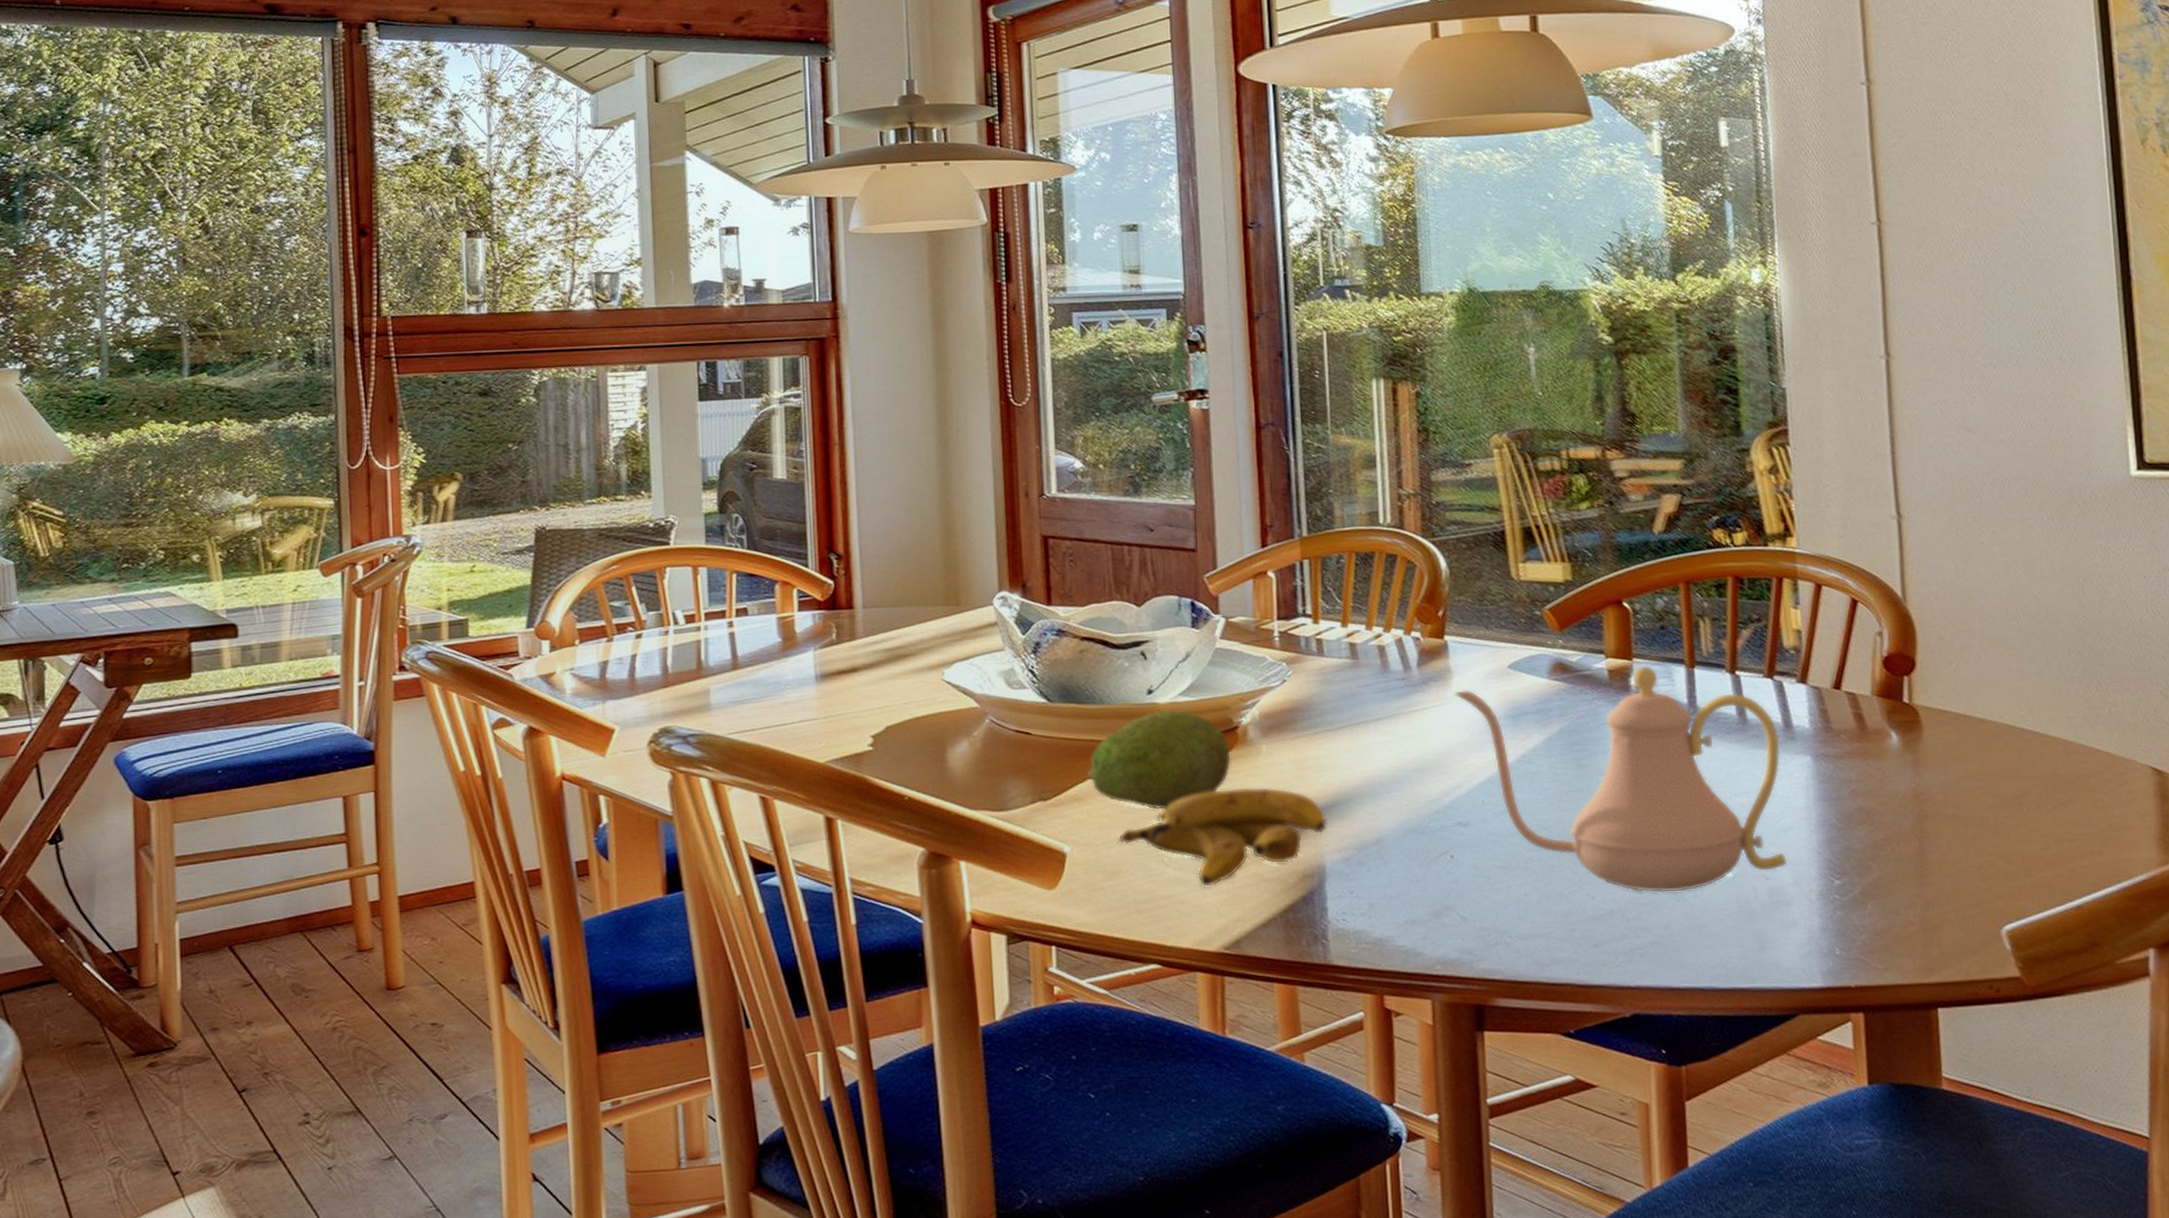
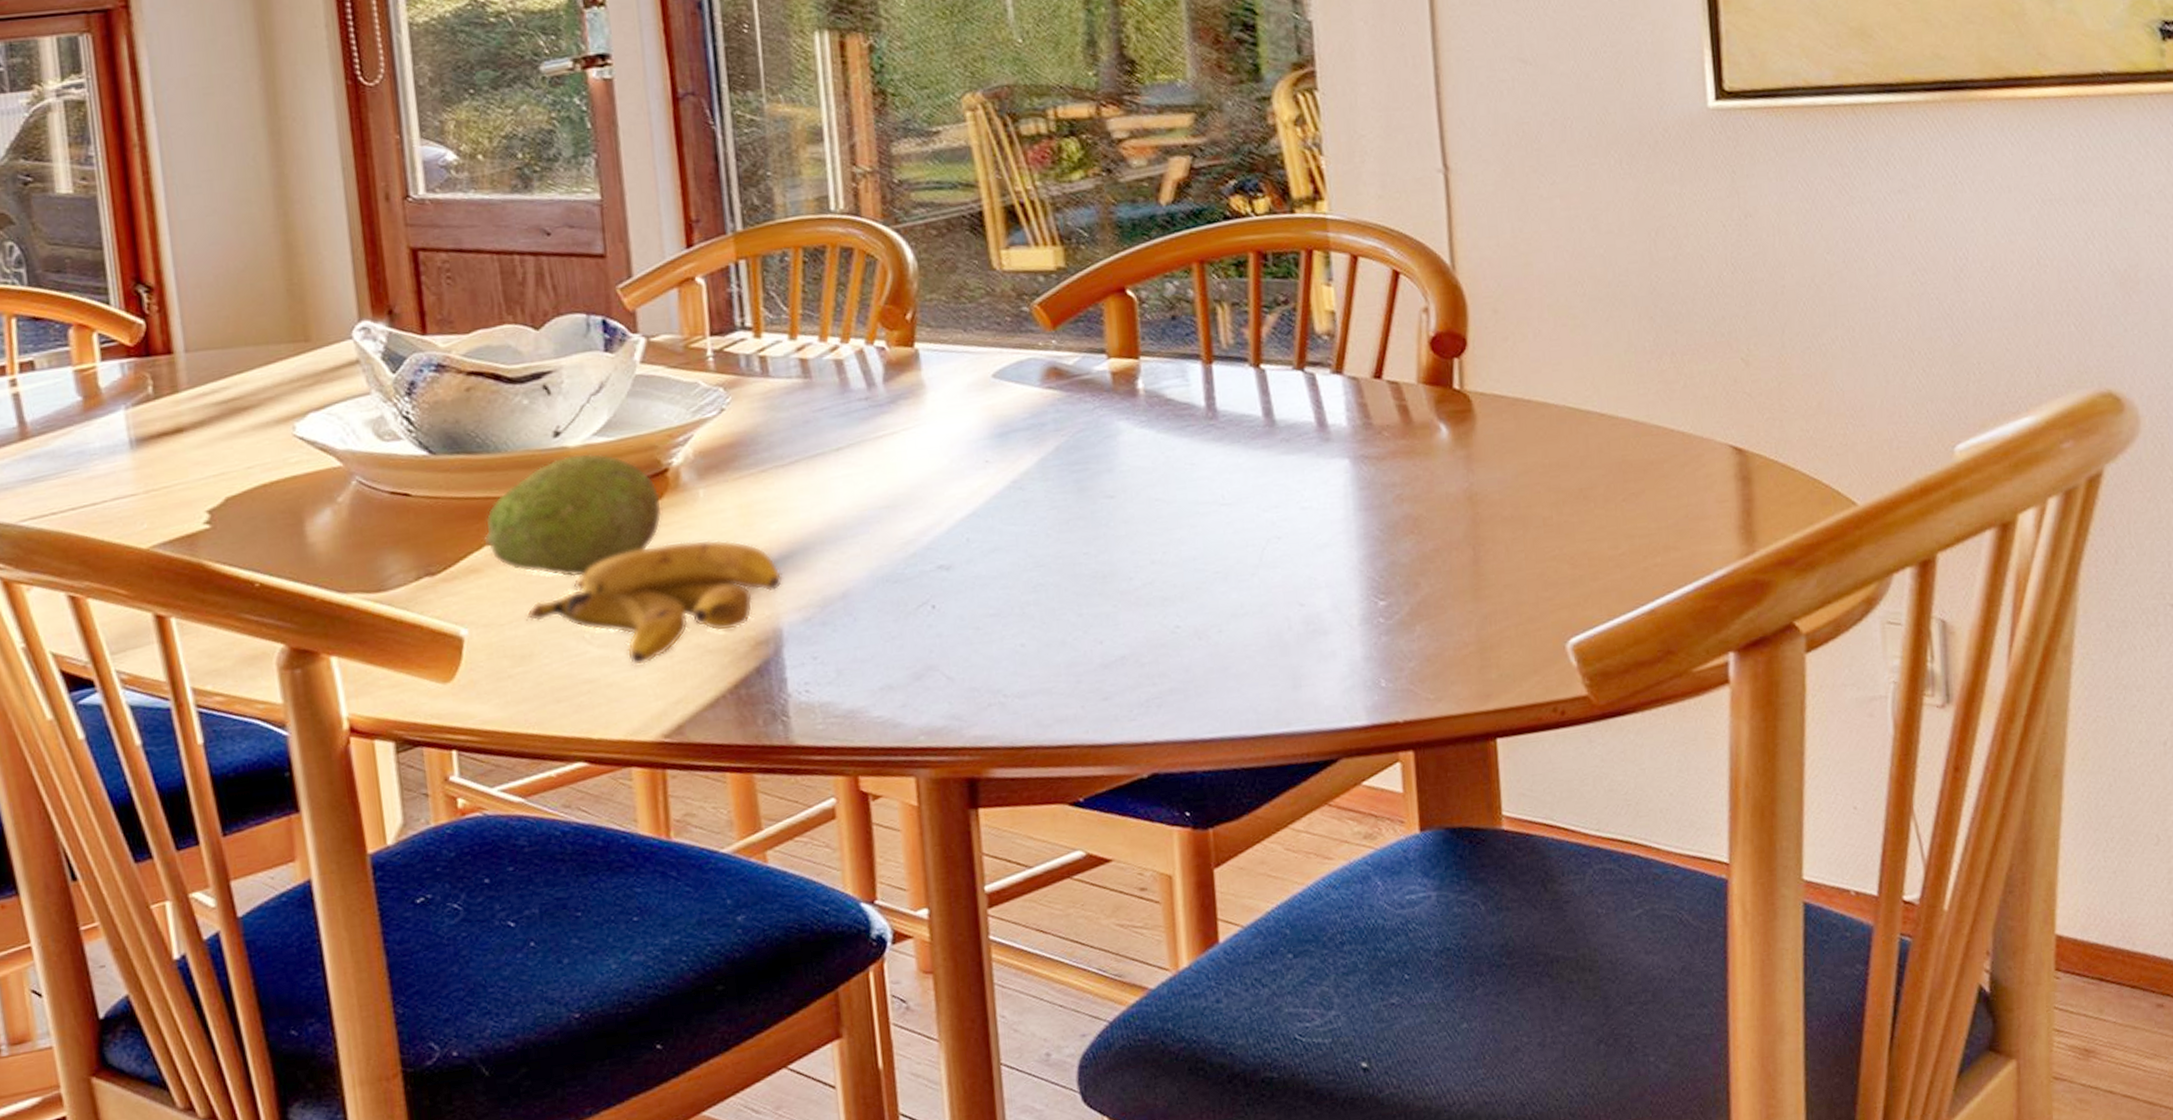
teapot: present [1453,665,1788,893] -> none [928,364,1325,632]

